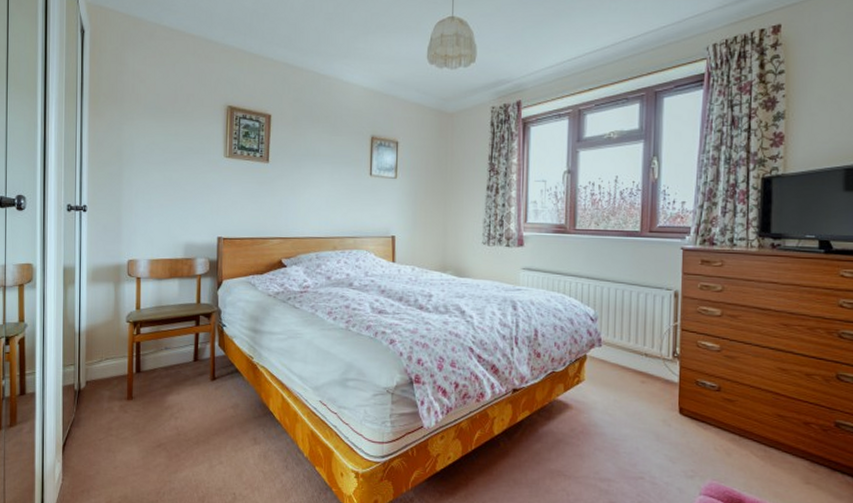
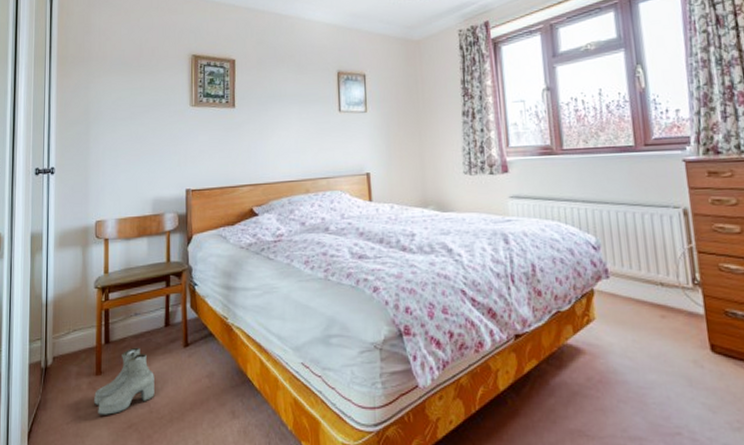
boots: none [125,377,183,435] -> present [94,347,154,415]

